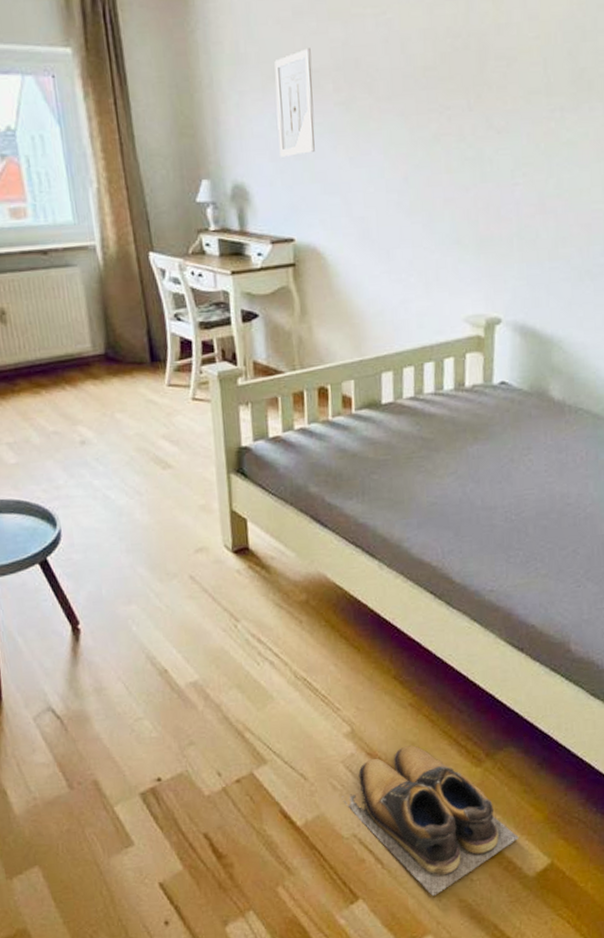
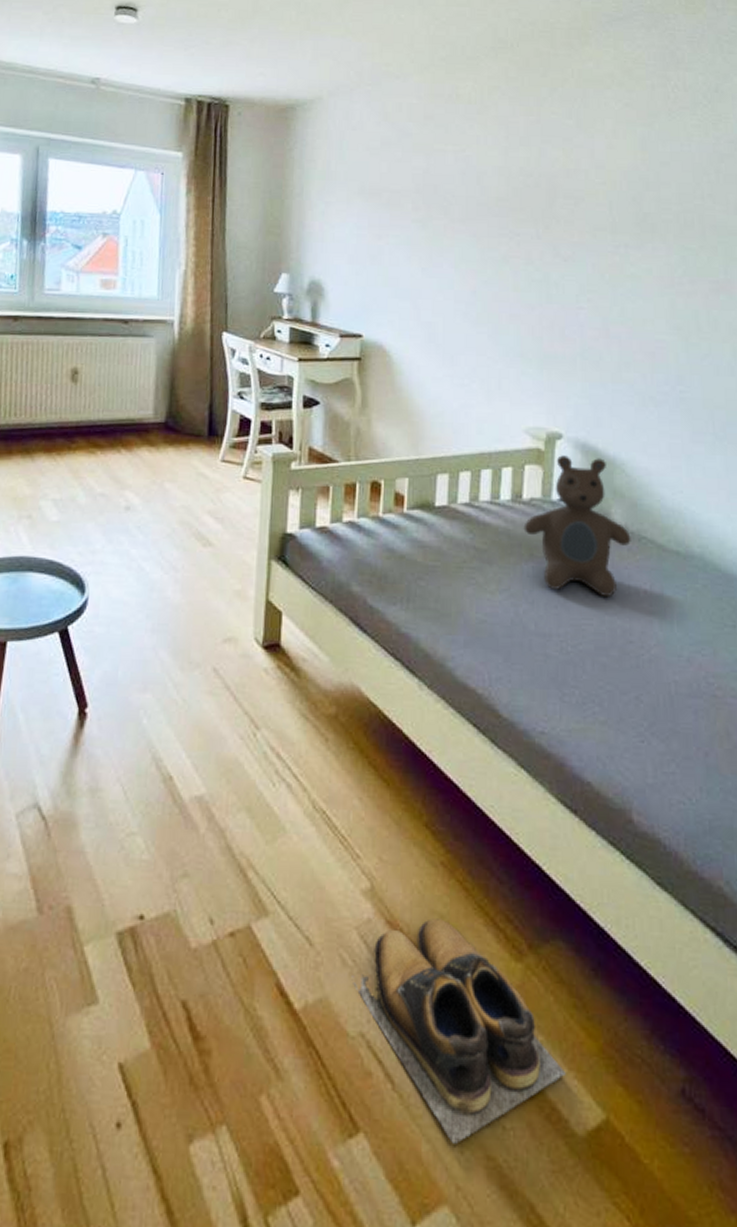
wall art: present [274,48,315,157] -> none [357,172,394,262]
teddy bear: none [467,338,568,468] -> present [523,455,631,598]

